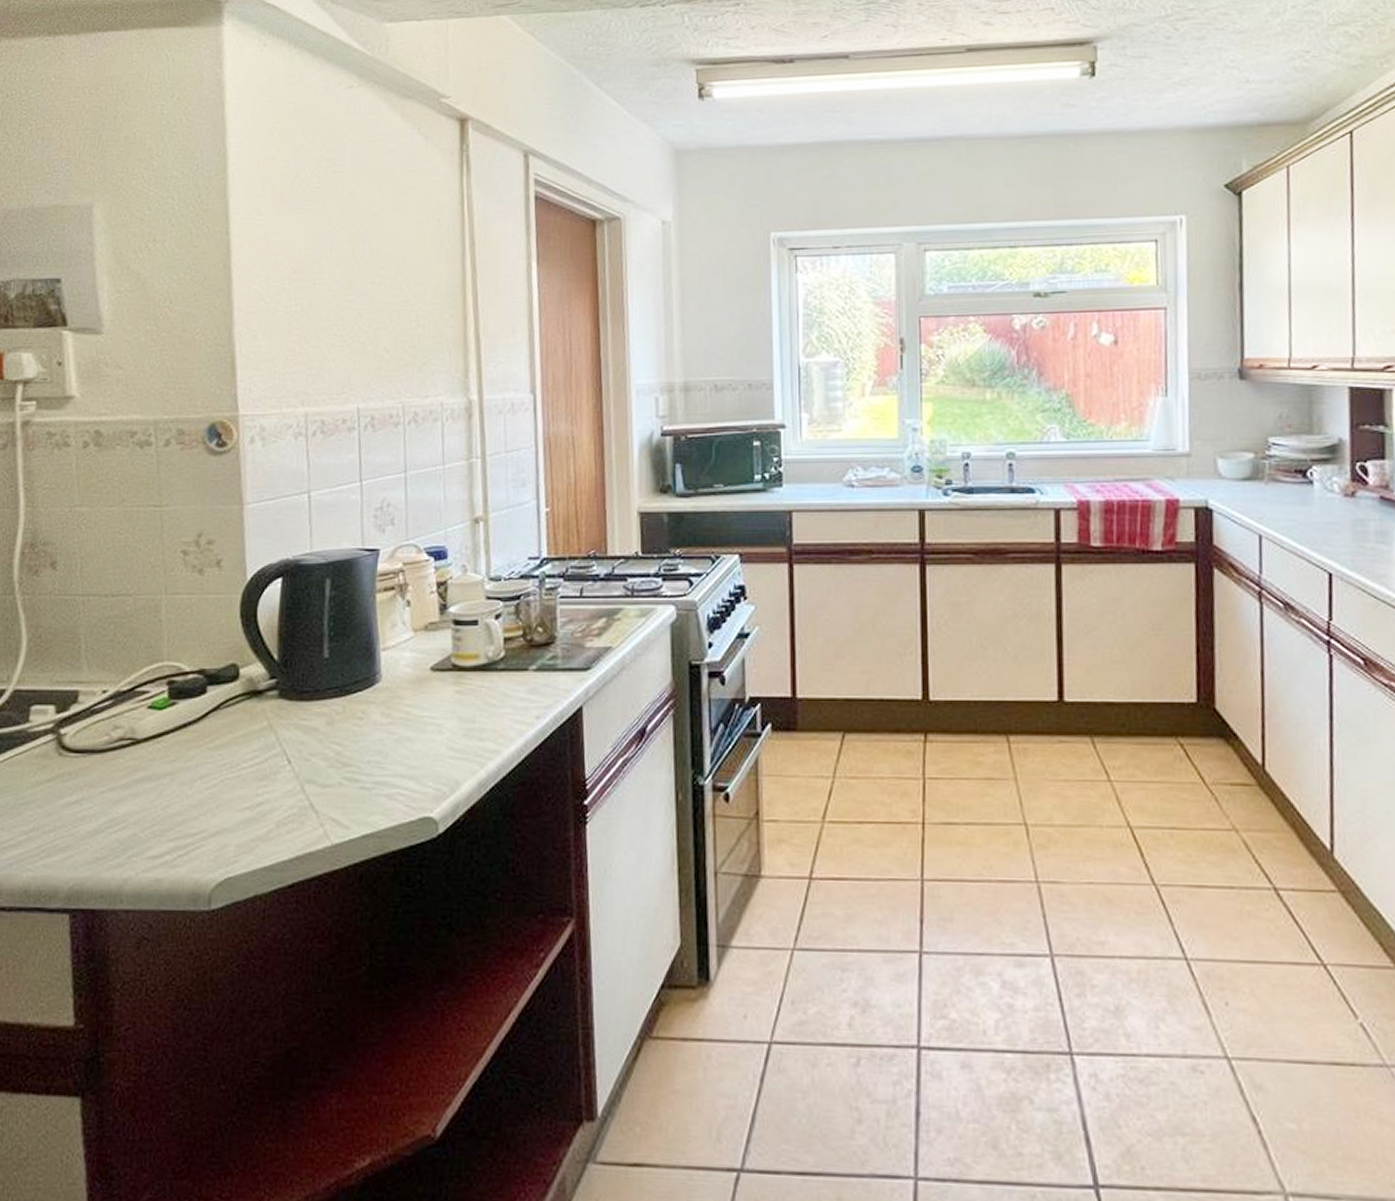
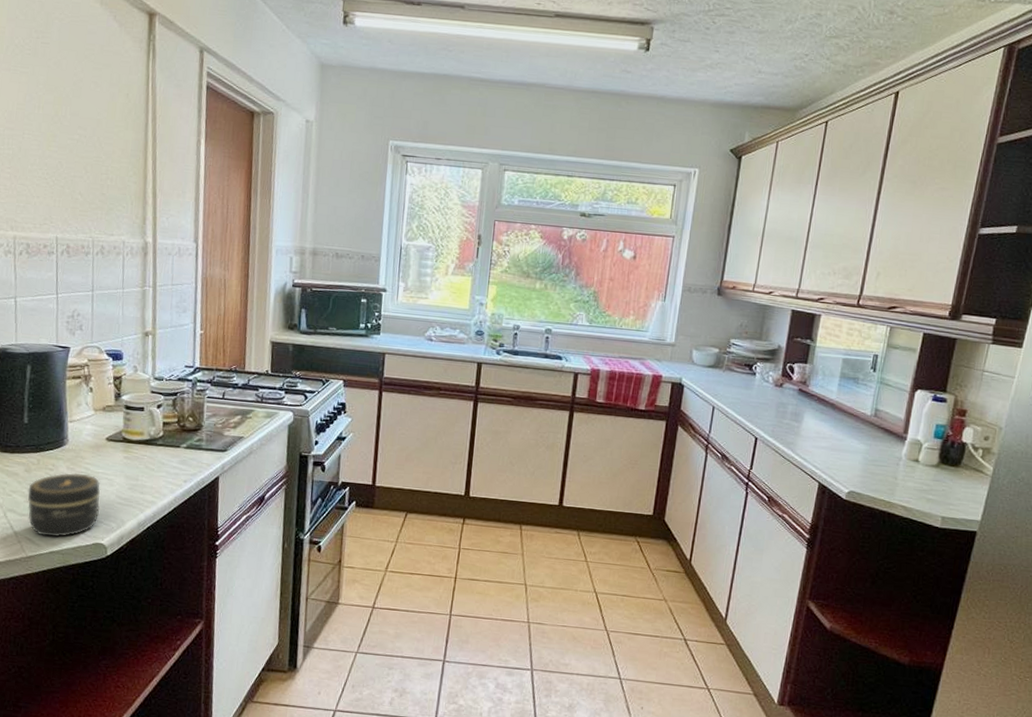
jar: none [331,721,427,814] -> present [27,473,101,537]

